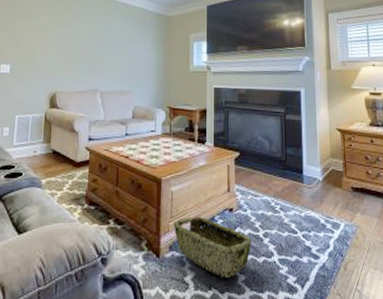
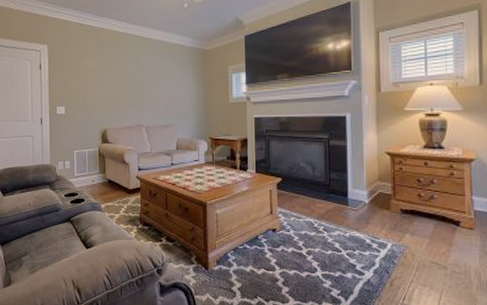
woven basket: present [173,216,252,277] -> none [219,235,296,288]

